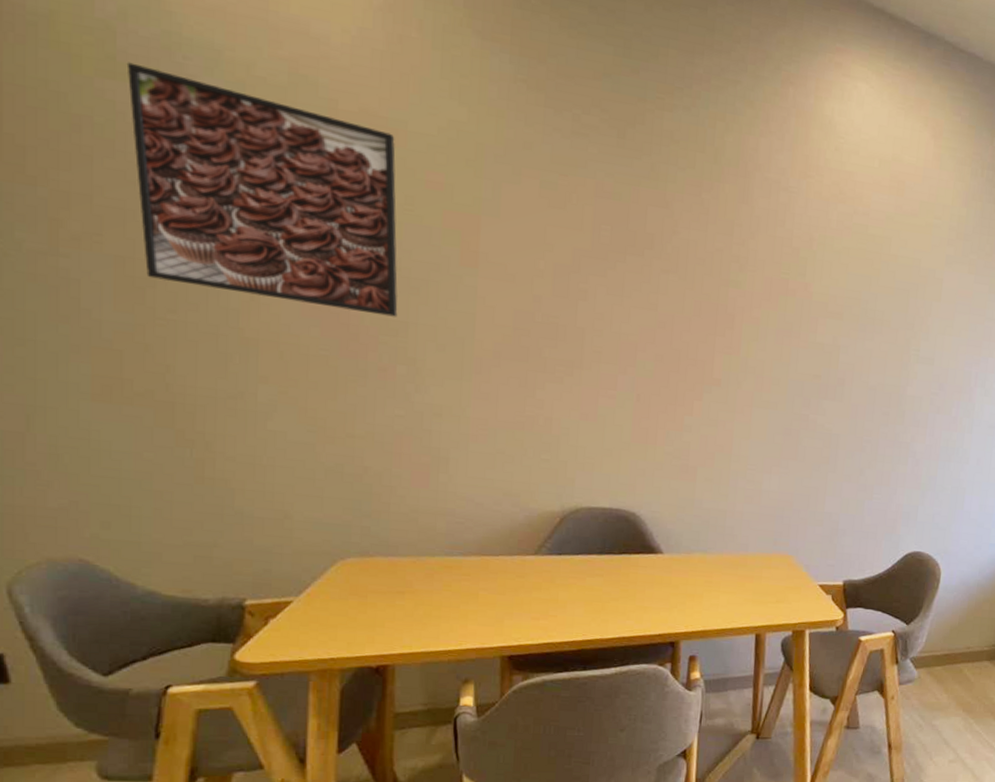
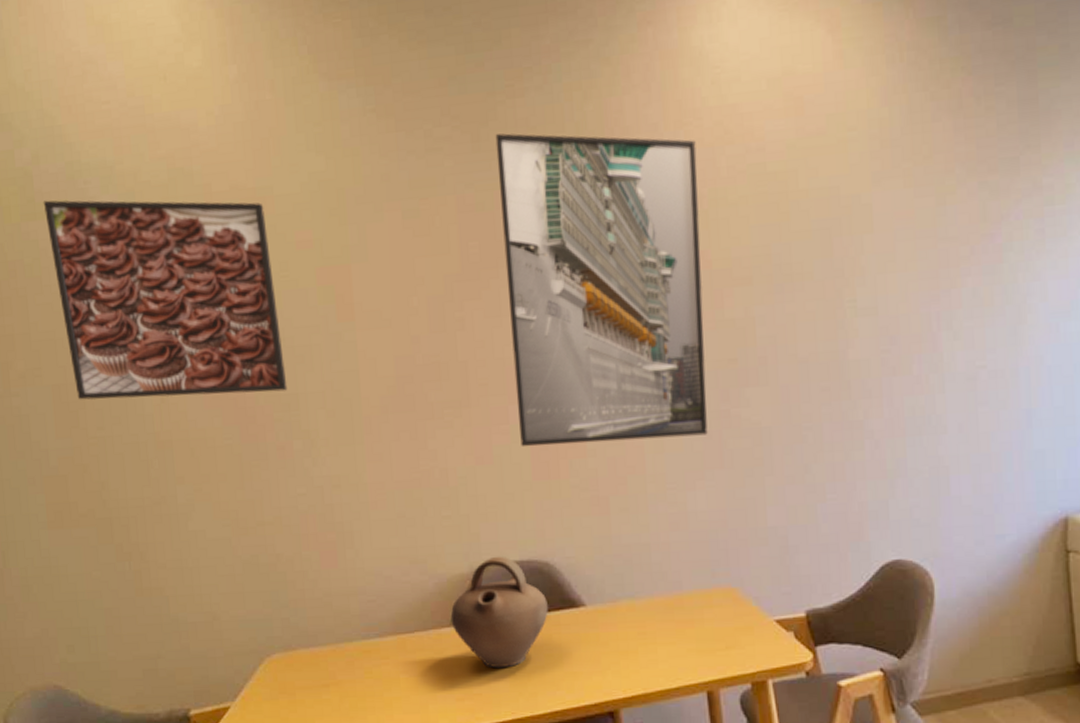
jug: none [536,501,629,596] -> present [450,556,548,669]
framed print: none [625,137,815,432] -> present [495,133,708,447]

